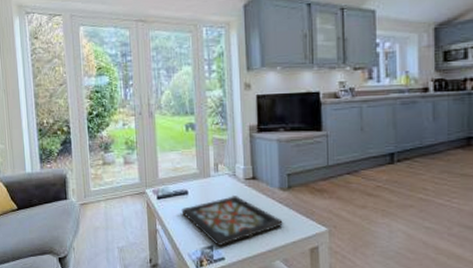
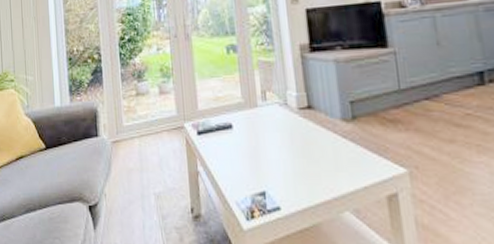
decorative tray: present [181,196,283,247] -> none [226,129,350,193]

